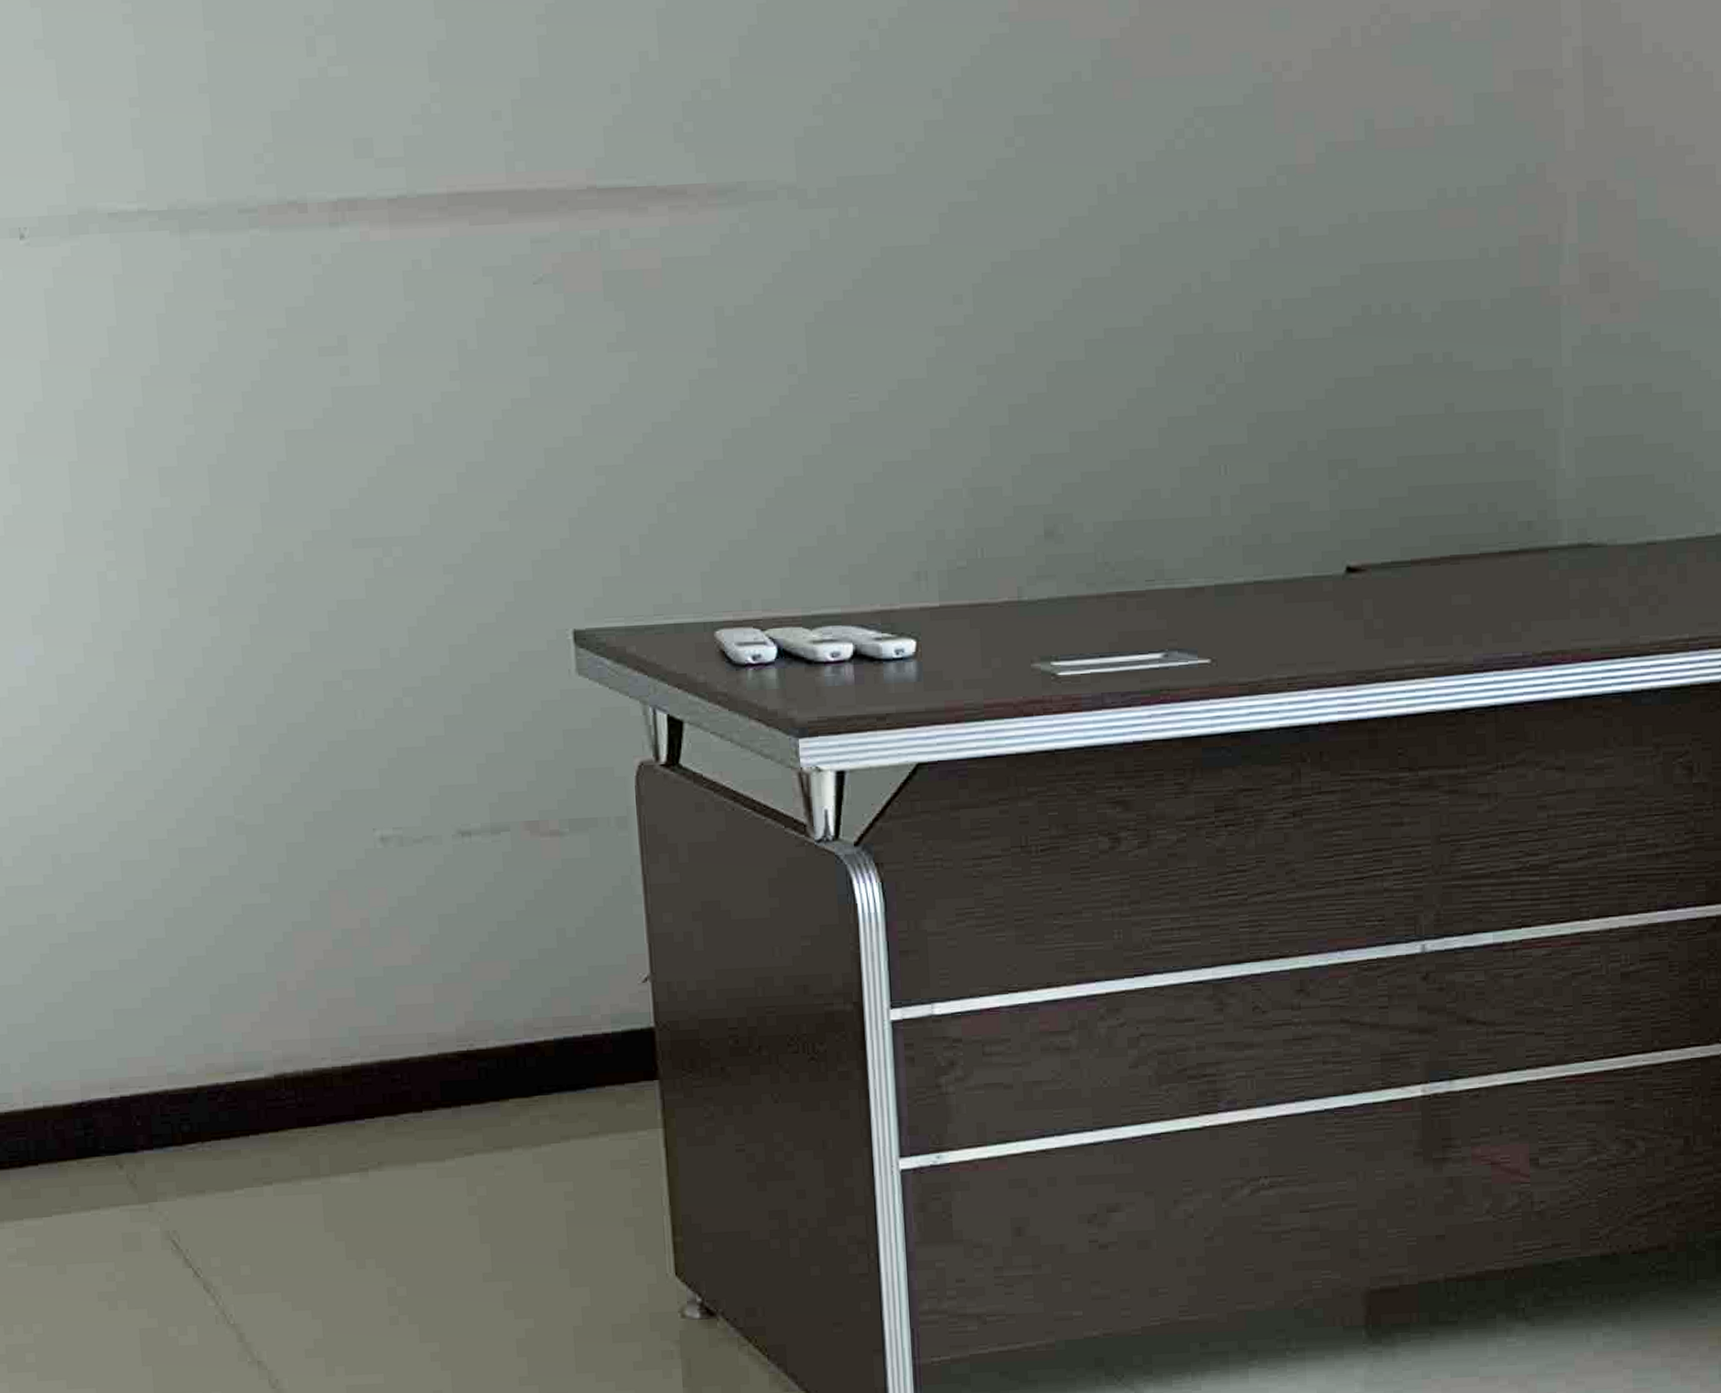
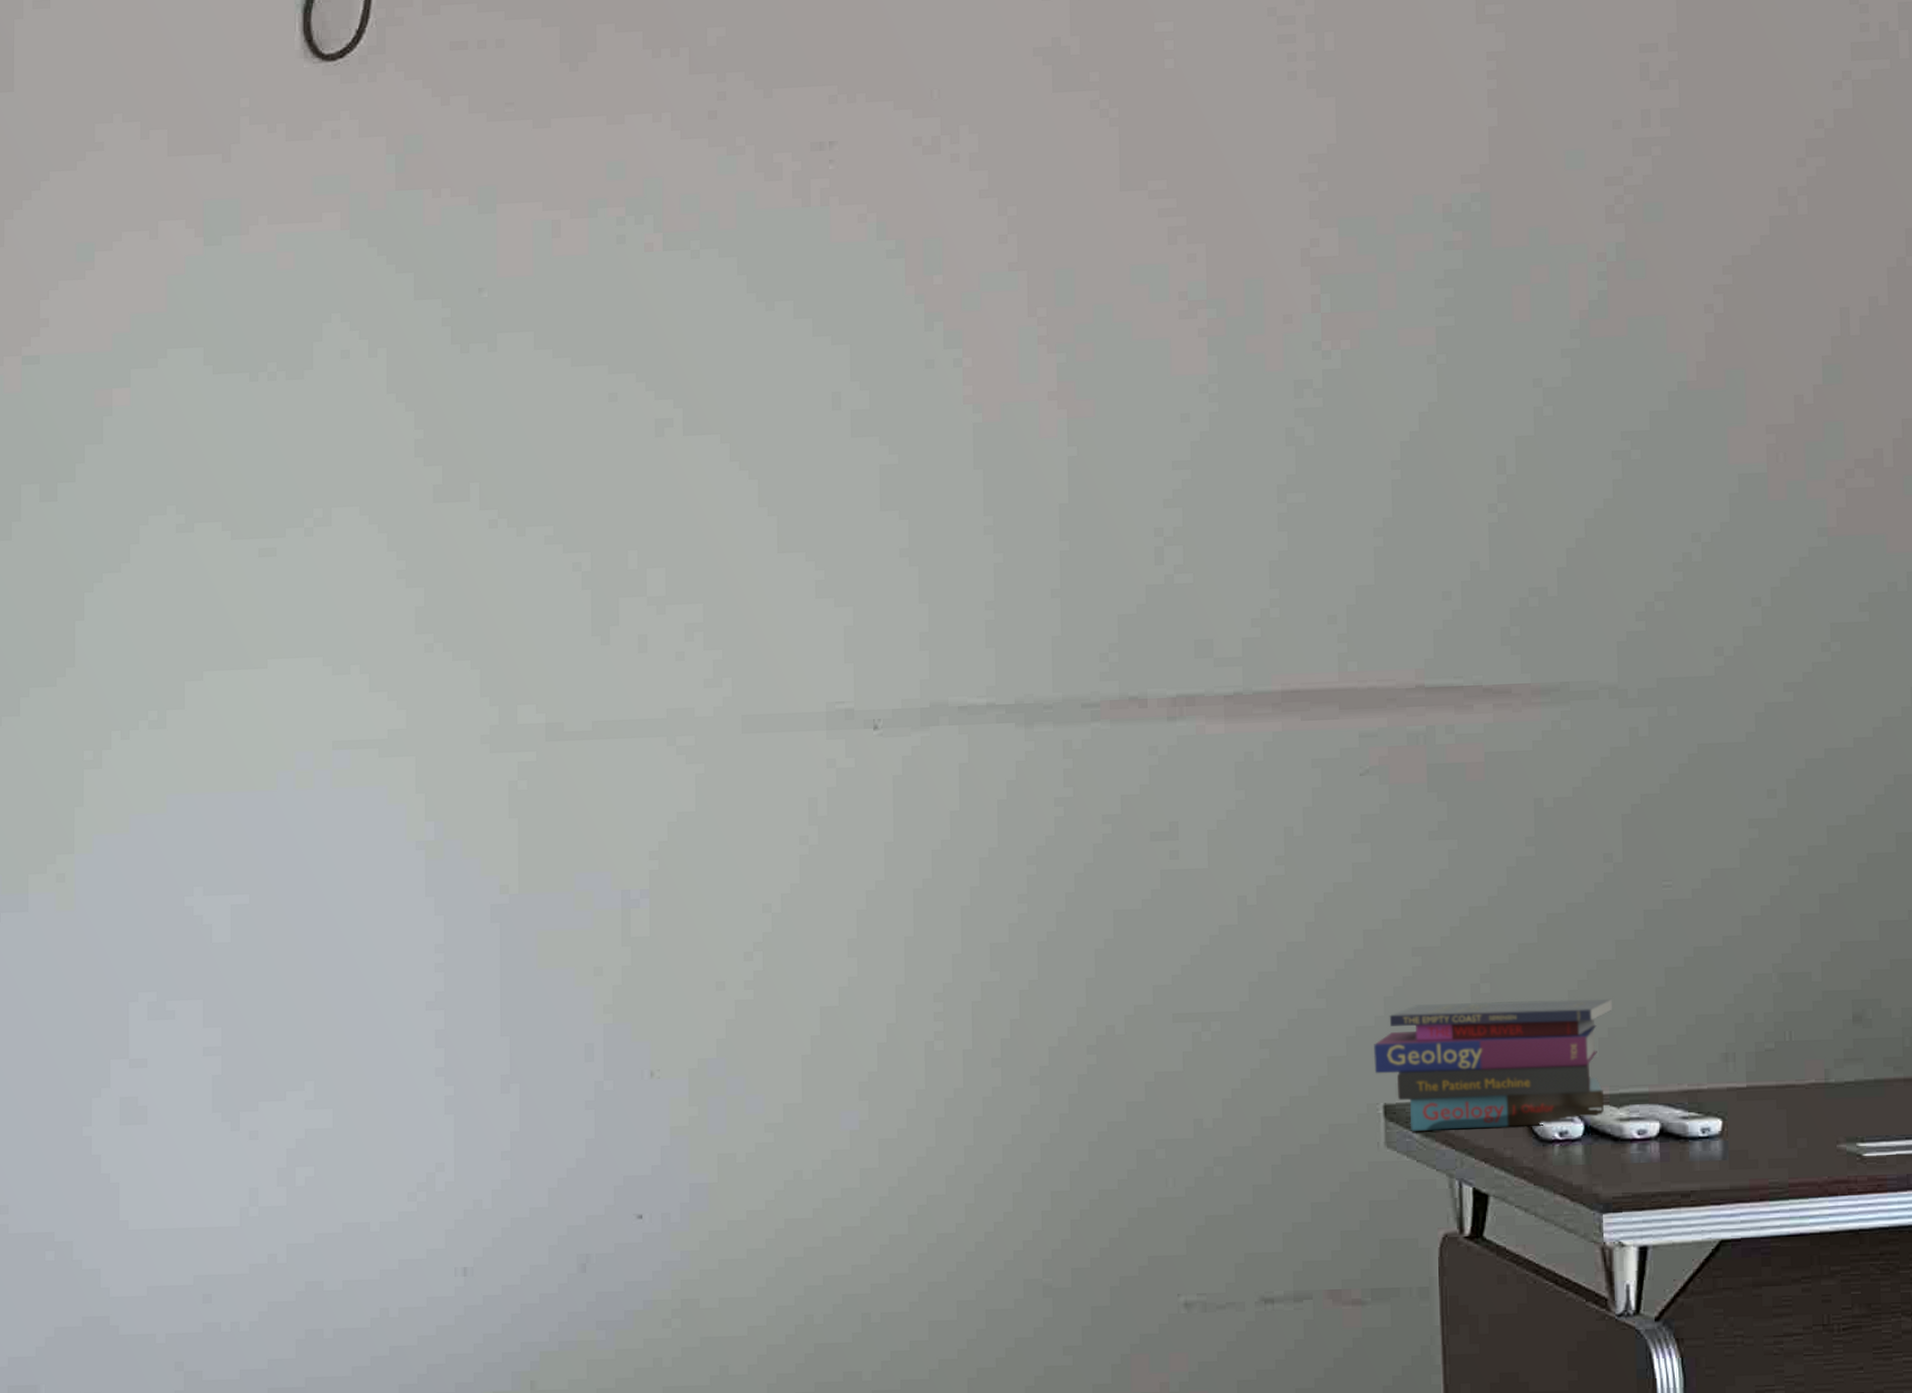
books: none [560,517,802,657] -> present [1374,998,1612,1132]

